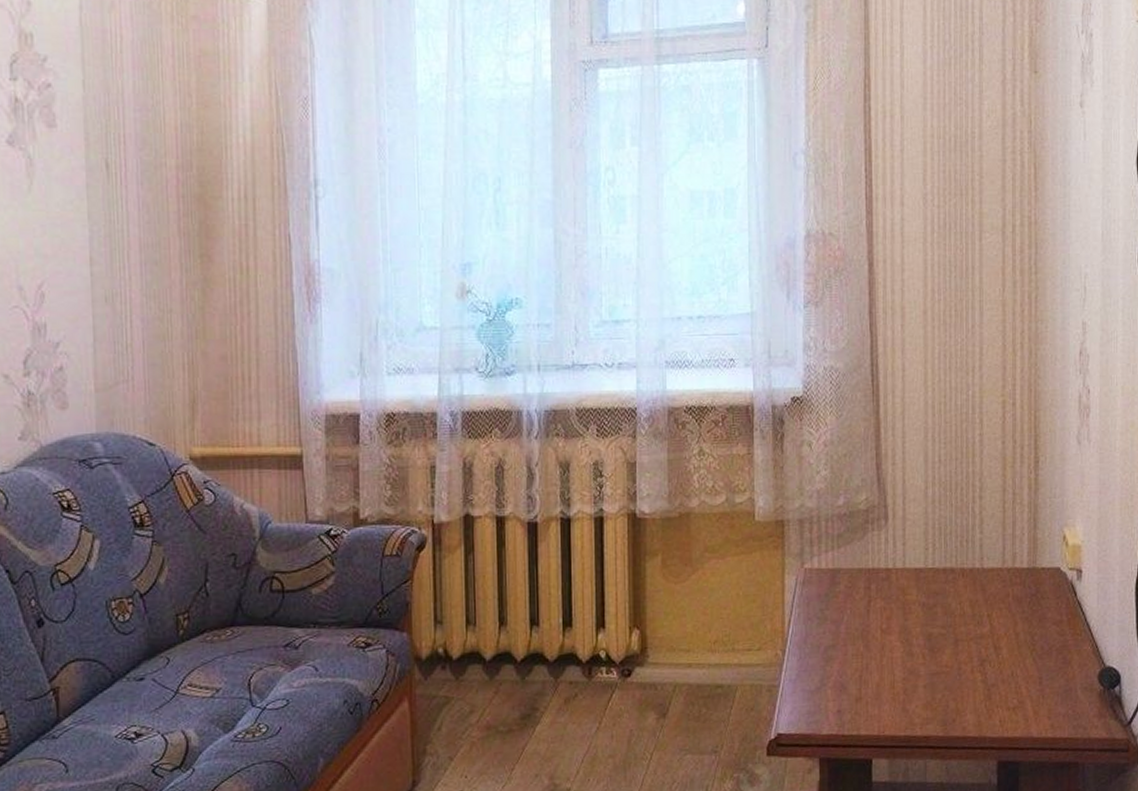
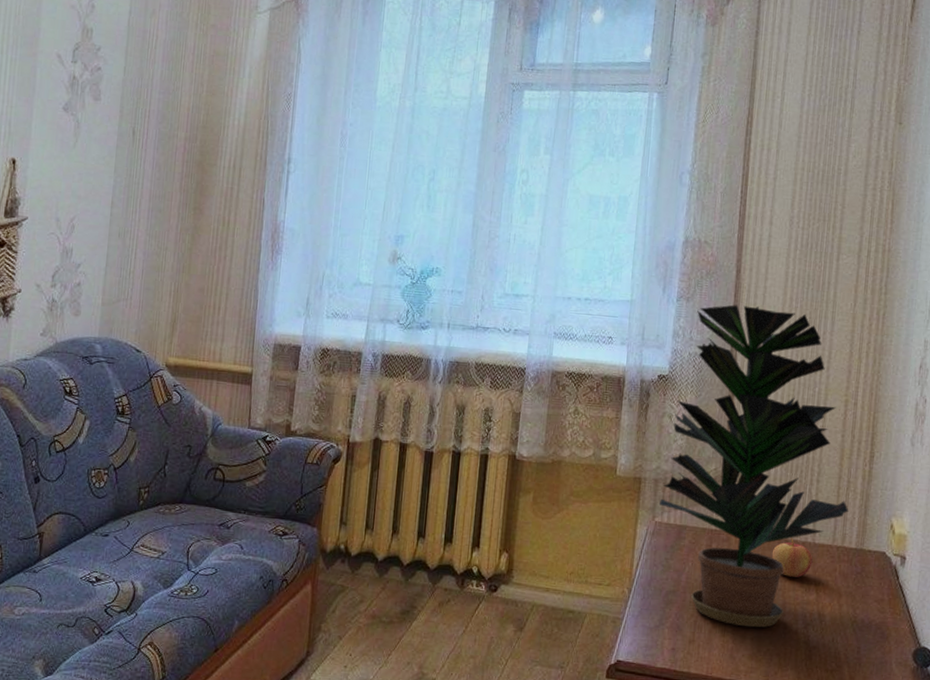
potted plant: none [807,303,1017,674] -> present [659,305,849,628]
apple: none [937,566,983,610] -> present [771,538,813,578]

